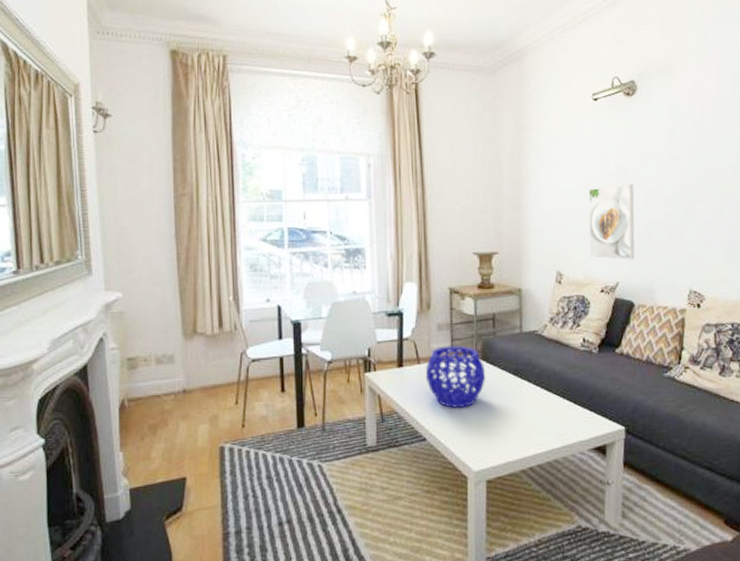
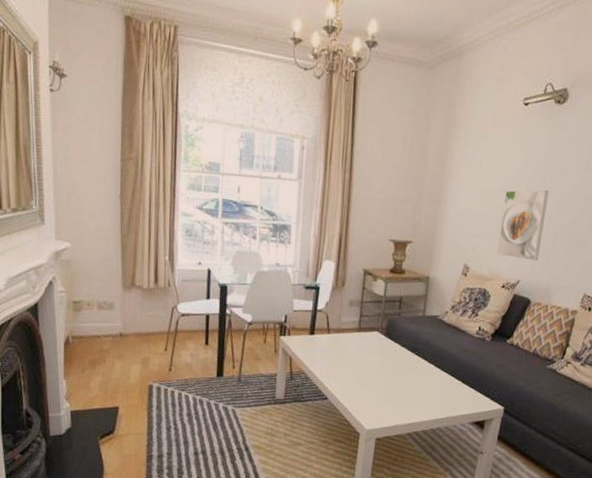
decorative bowl: present [425,345,486,408] -> none [333,320,387,375]

